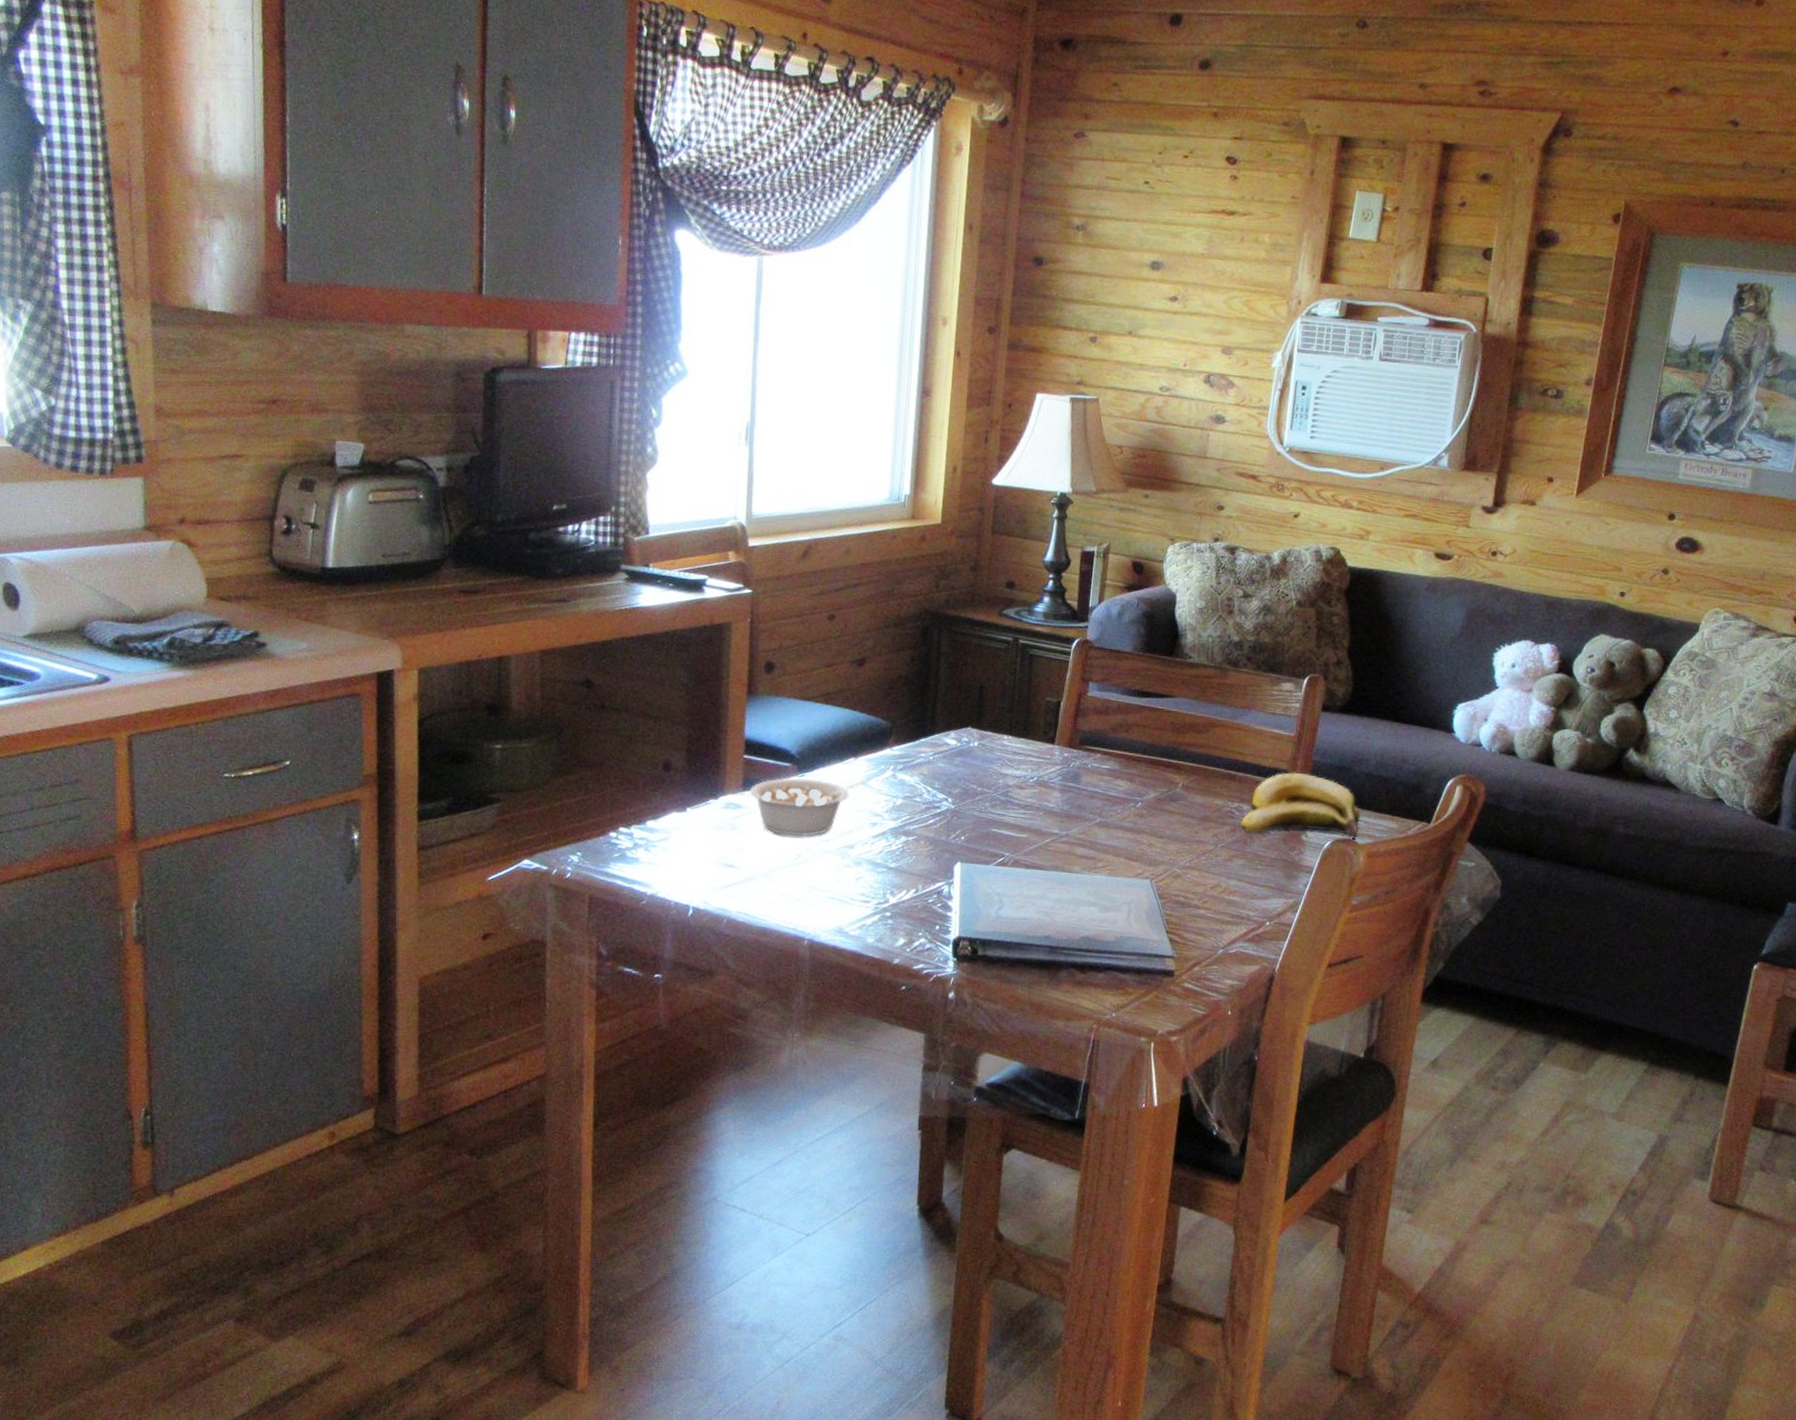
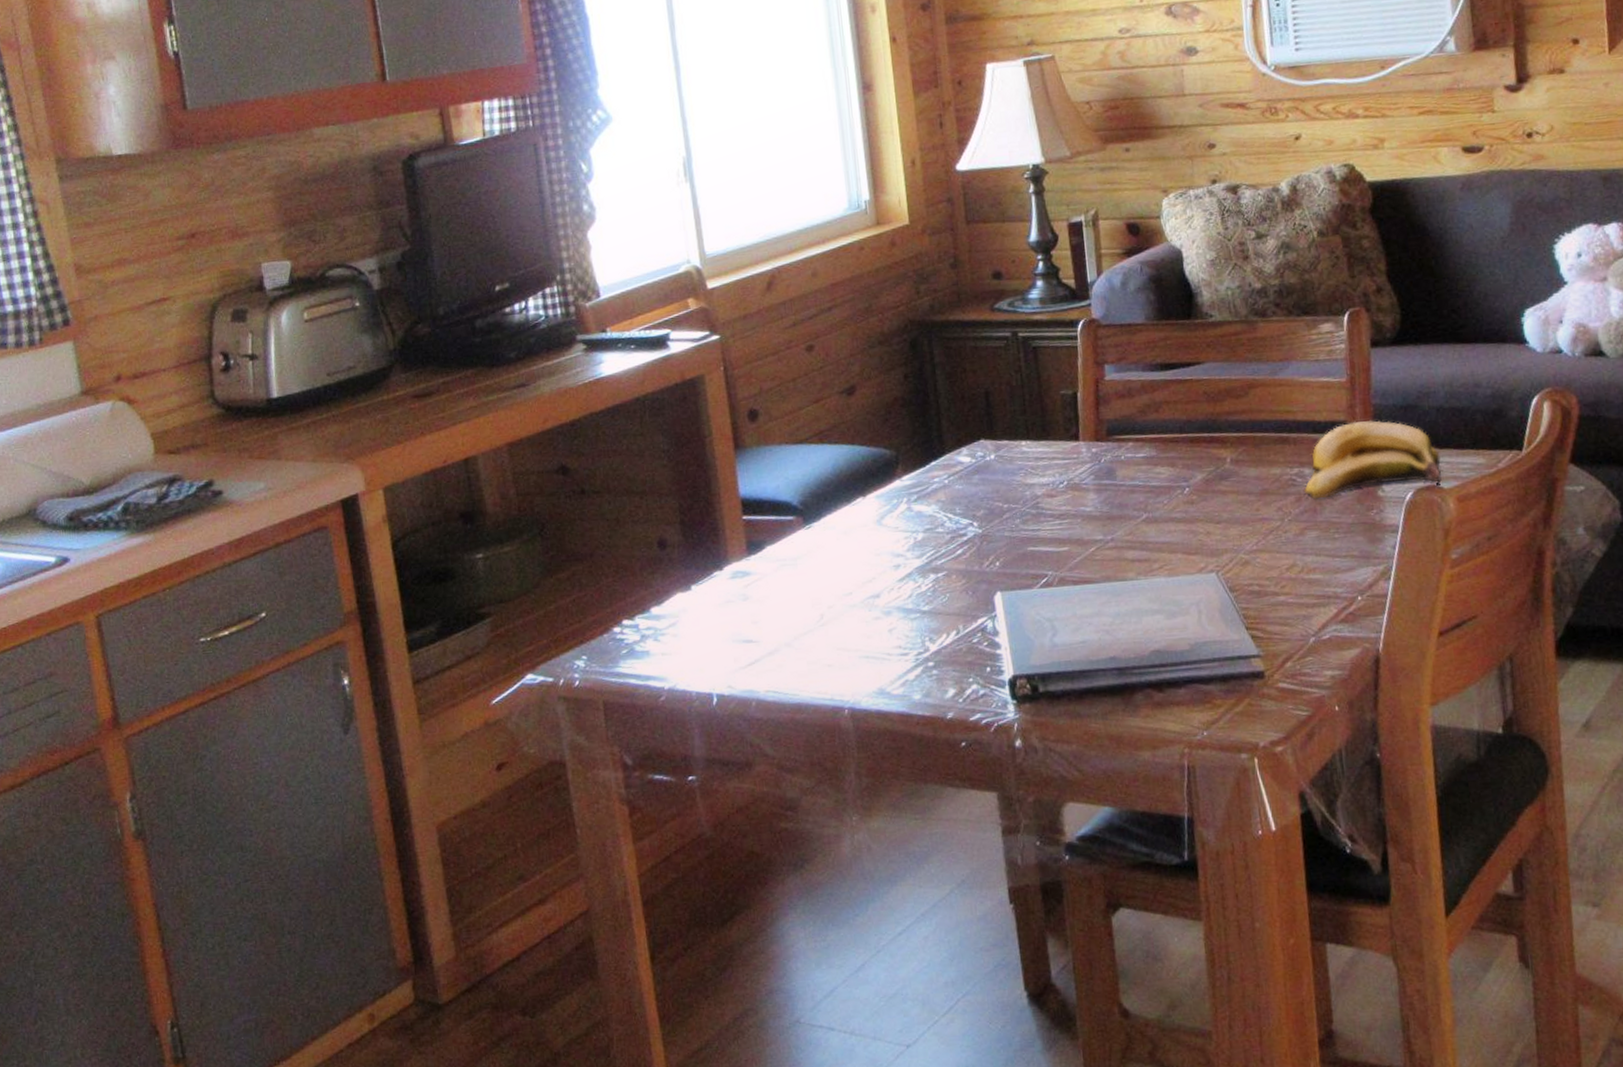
legume: present [750,777,867,836] -> none [756,519,881,597]

